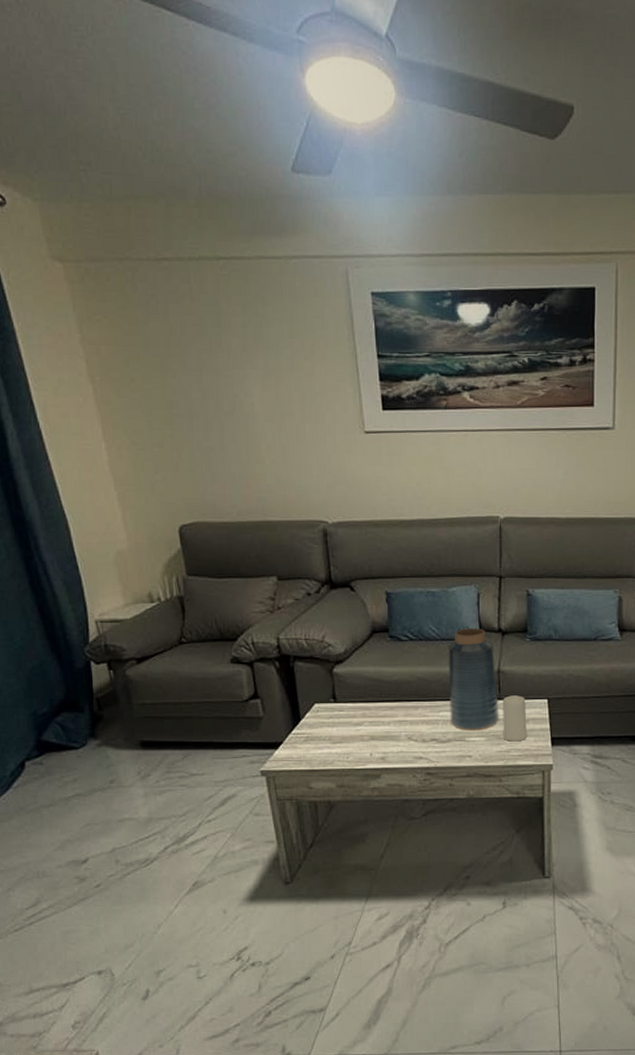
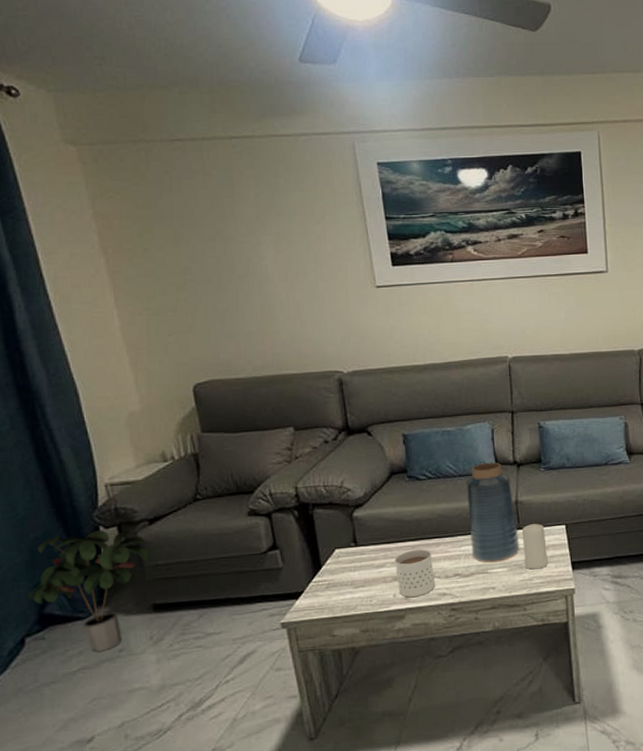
potted plant: none [26,665,137,782] -> present [27,530,149,653]
mug: none [372,711,411,758] -> present [394,549,435,598]

